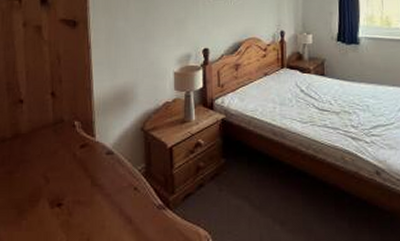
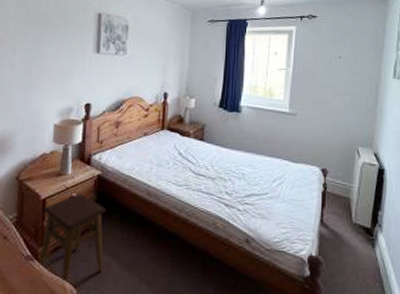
stool: none [170,138,235,229] -> present [39,193,106,283]

